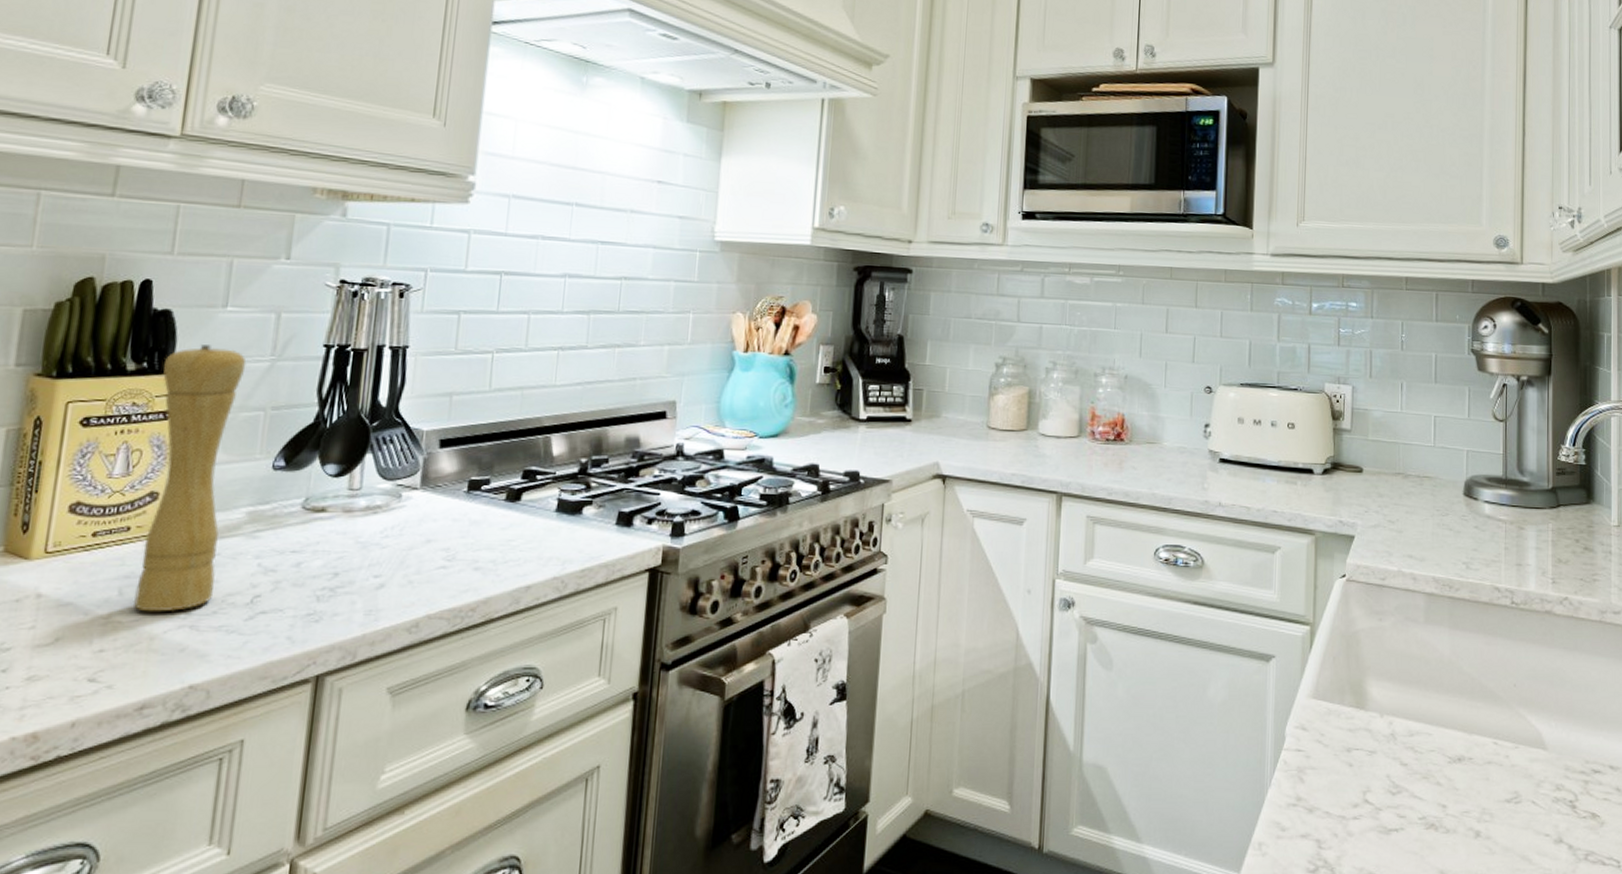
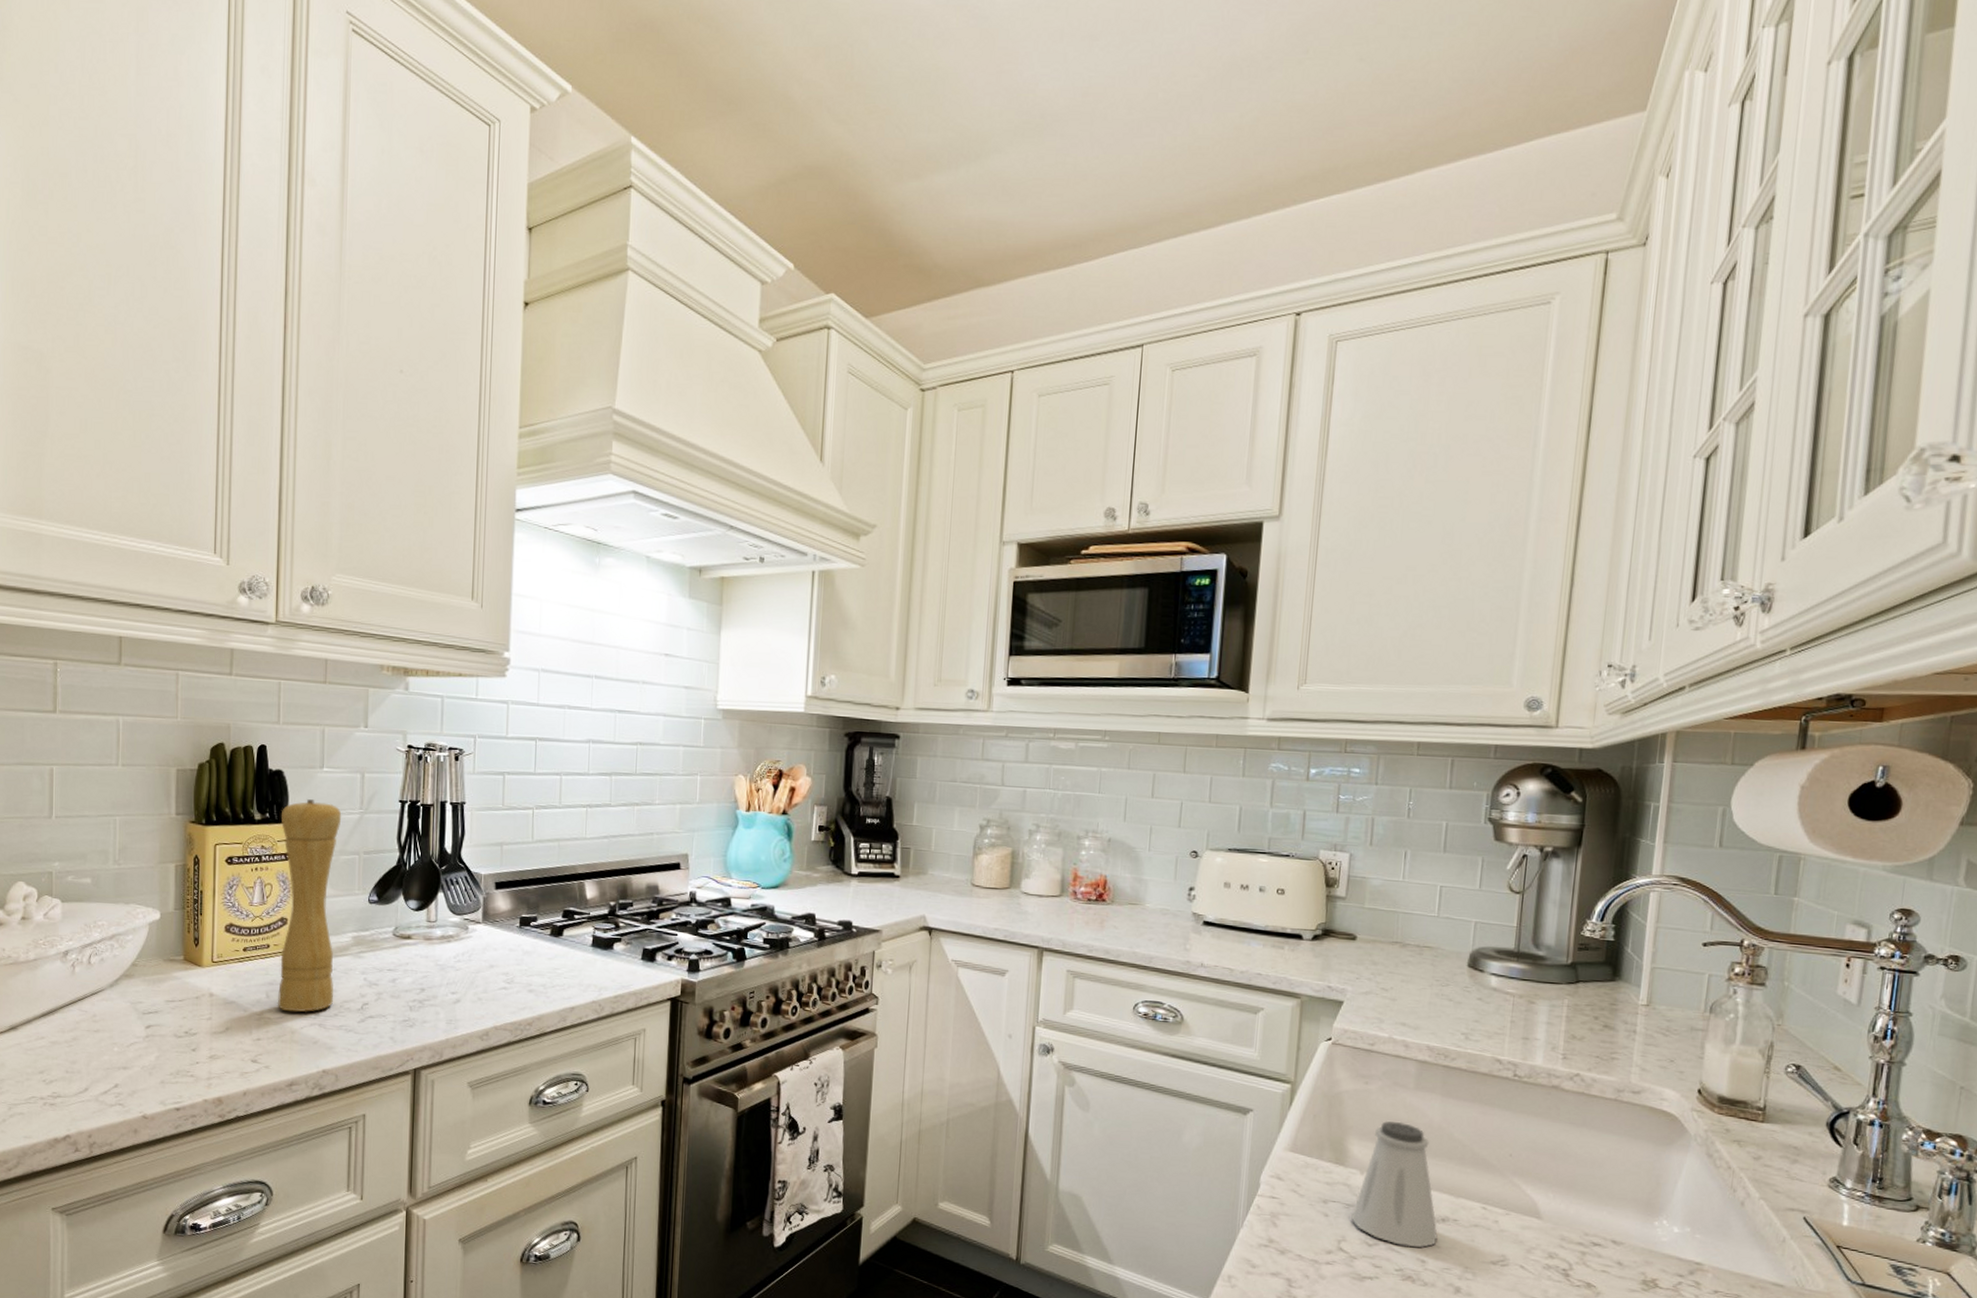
saltshaker: none [1374,658,1455,792] -> present [1351,1121,1438,1248]

